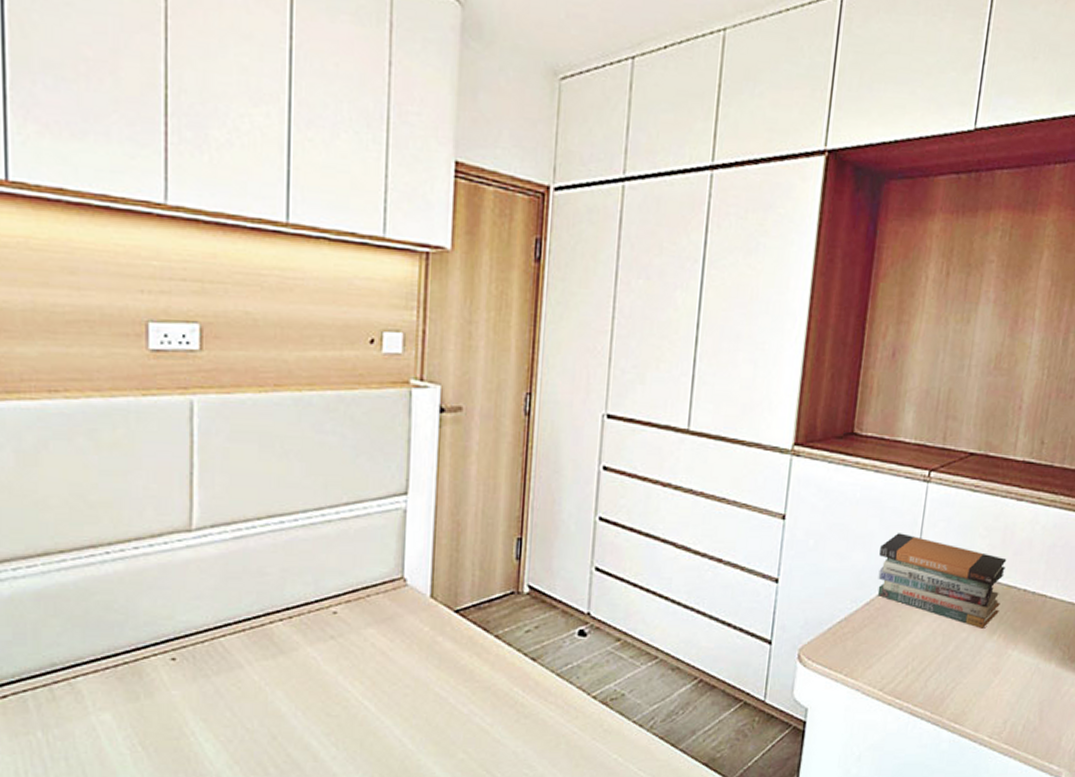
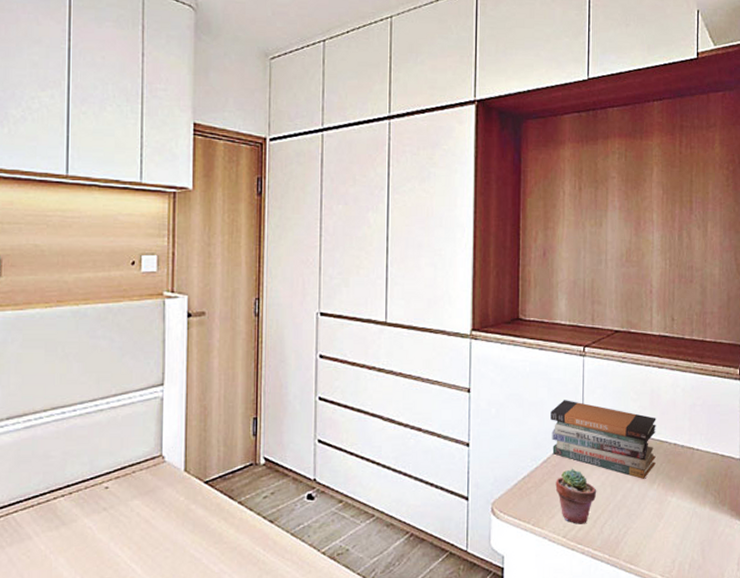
potted succulent: none [876,614,926,677] -> present [555,469,597,524]

